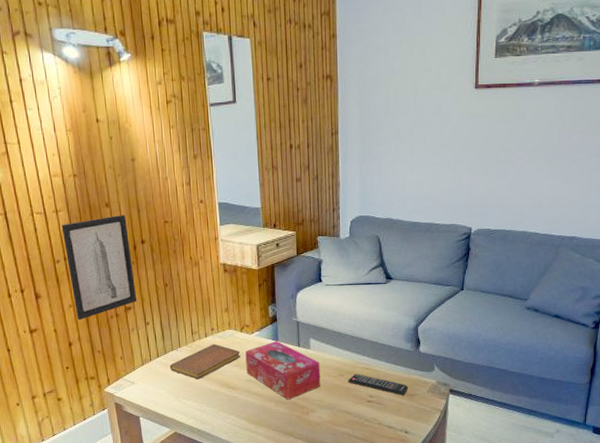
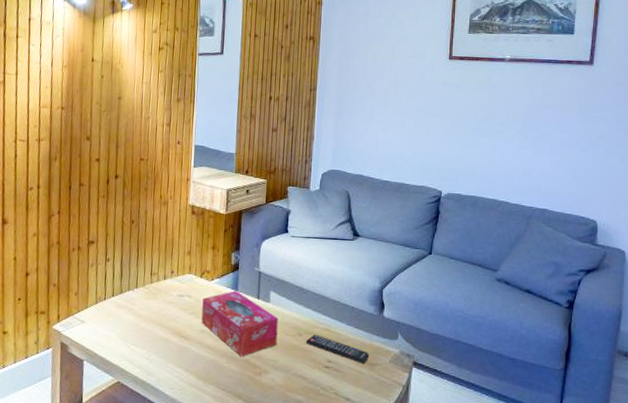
wall art: present [61,215,137,321] -> none [39,149,104,250]
notebook: present [169,343,241,380] -> none [123,287,198,325]

